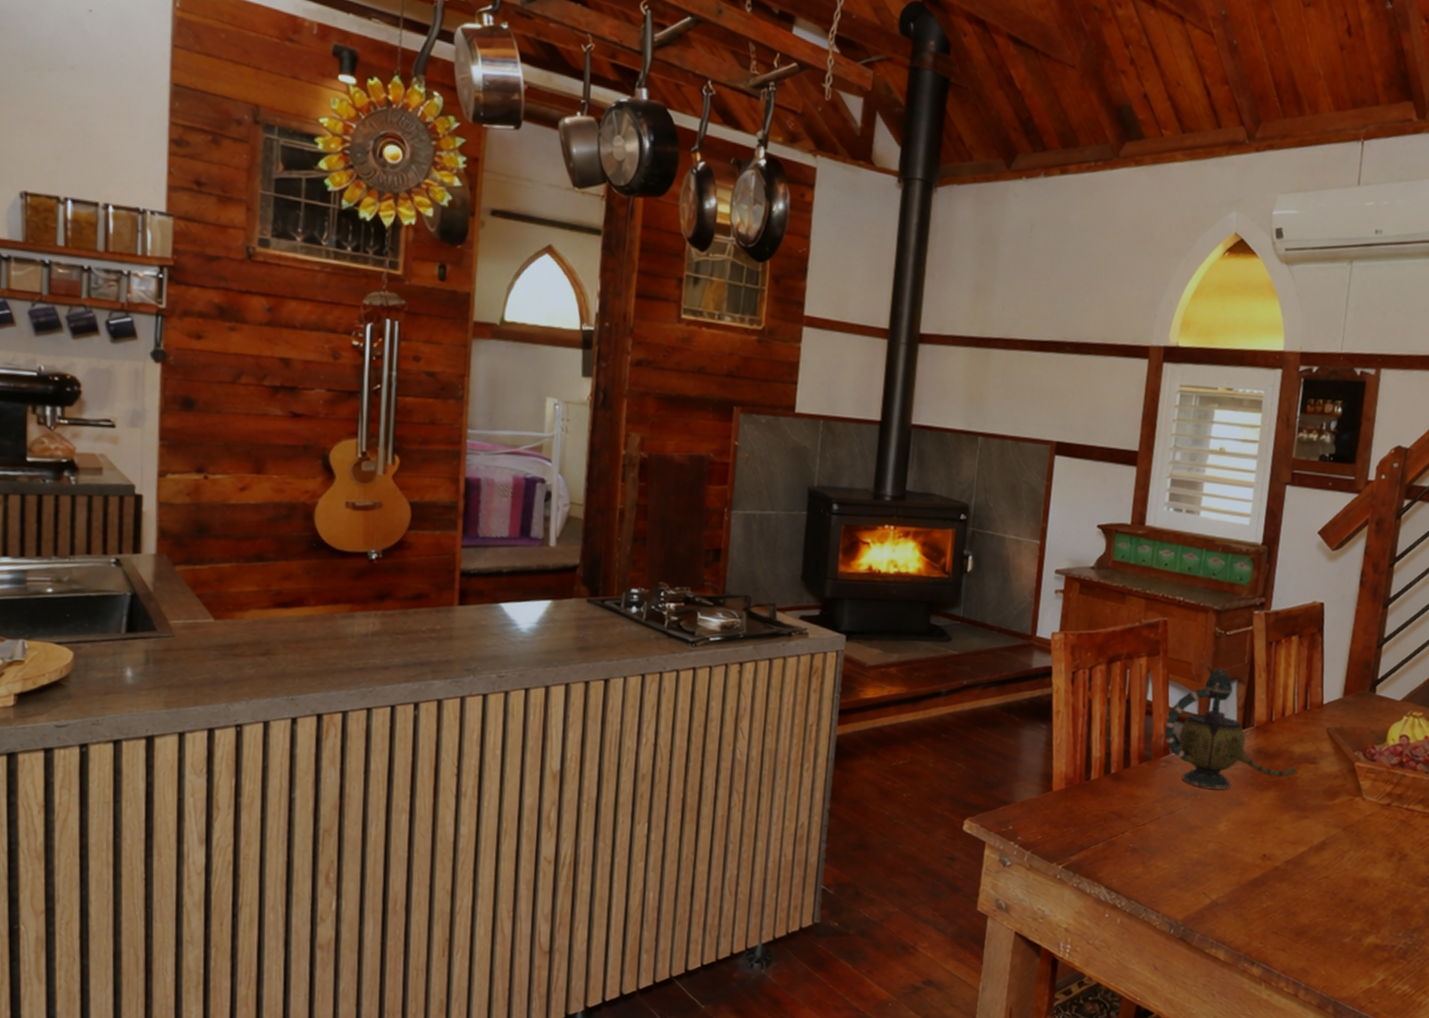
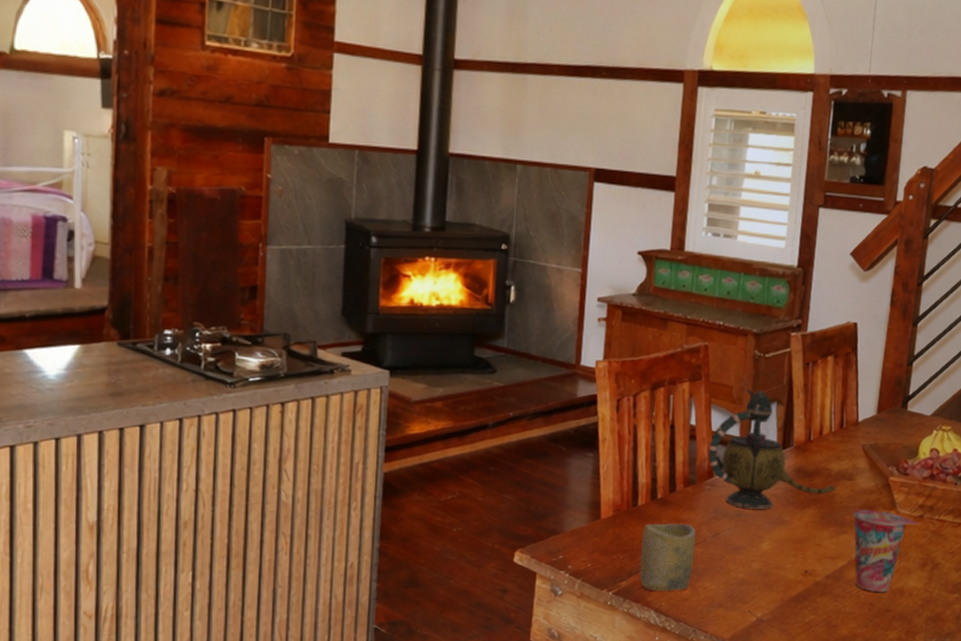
cup: none [1090,798,1150,868] -> present [639,523,696,591]
cup: none [1315,794,1385,881] -> present [853,509,918,592]

